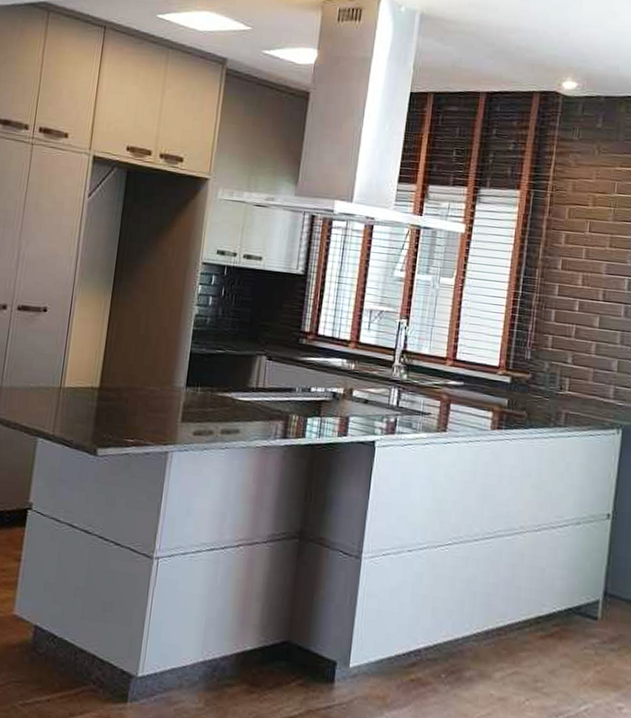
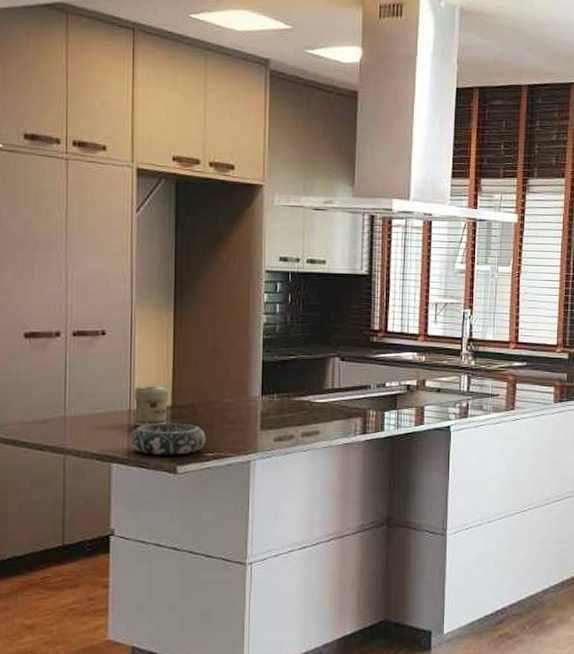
decorative bowl: none [57,403,128,438] -> present [130,423,206,455]
jar: none [64,364,99,405] -> present [134,385,170,427]

